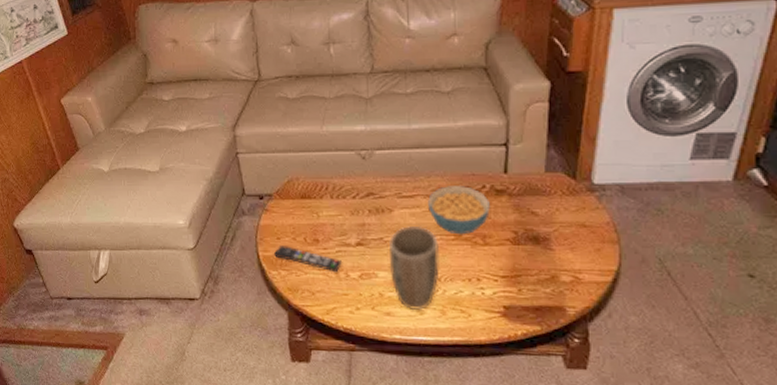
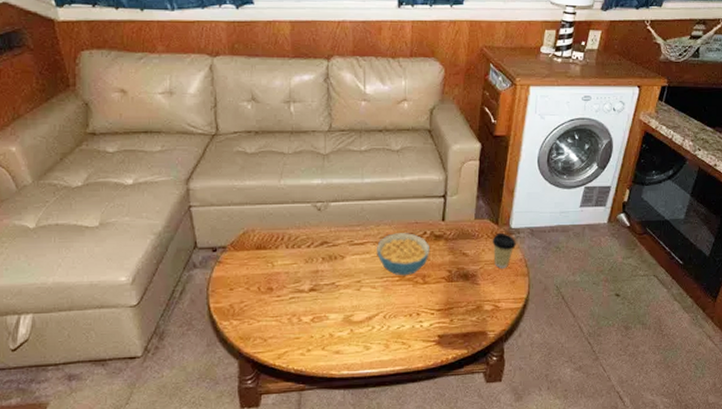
remote control: present [273,245,343,273] -> none [225,296,296,318]
plant pot: present [388,225,440,310] -> none [339,269,385,346]
coffee cup: none [568,189,601,232] -> present [492,232,516,268]

